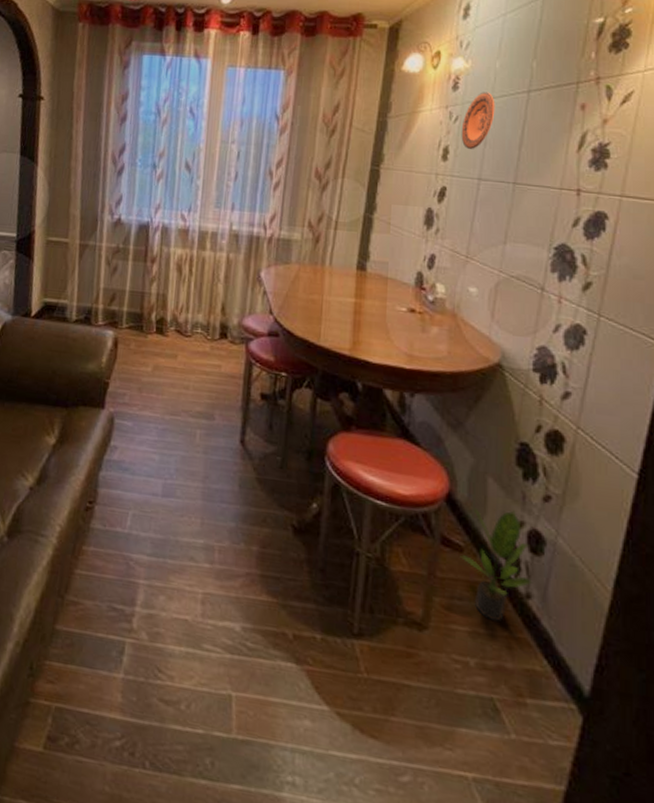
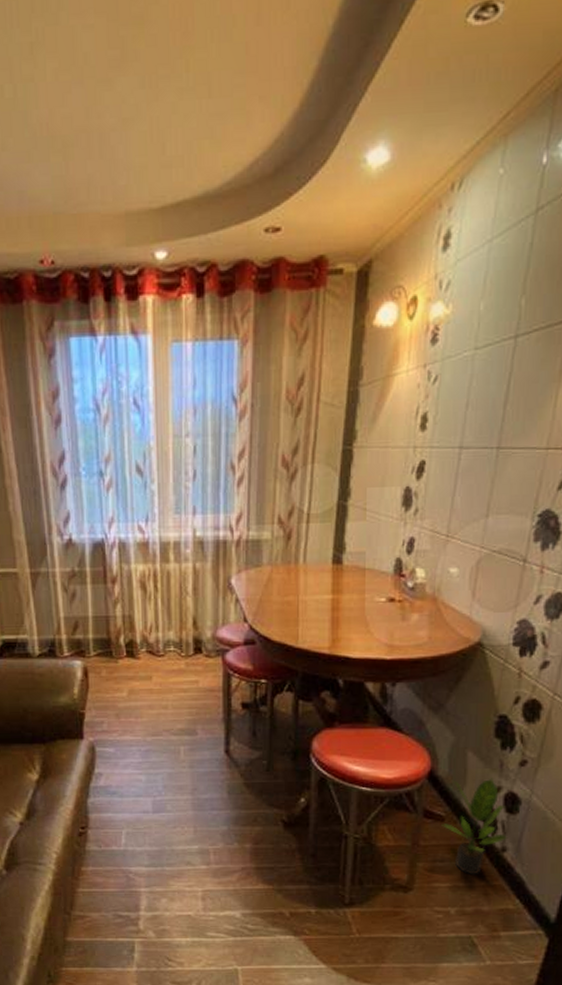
decorative plate: present [461,92,495,149] -> none [441,342,479,413]

